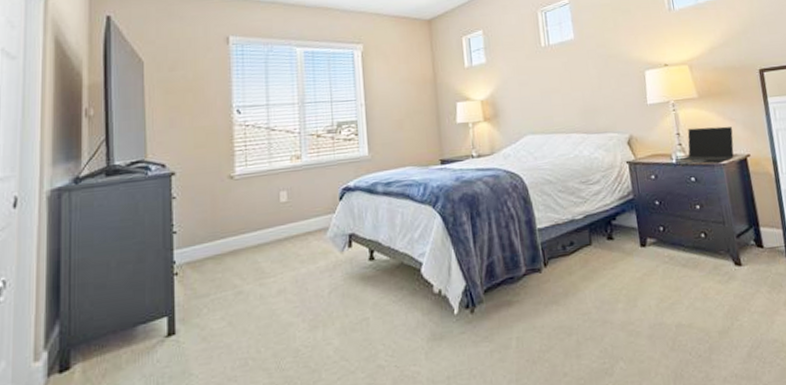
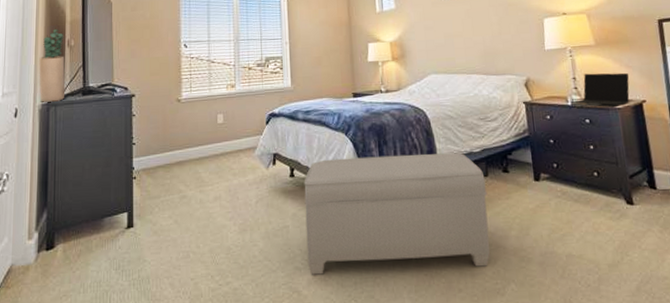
vase: none [46,93,83,188] -> present [39,27,65,103]
ottoman: none [385,221,597,373] -> present [304,152,491,275]

